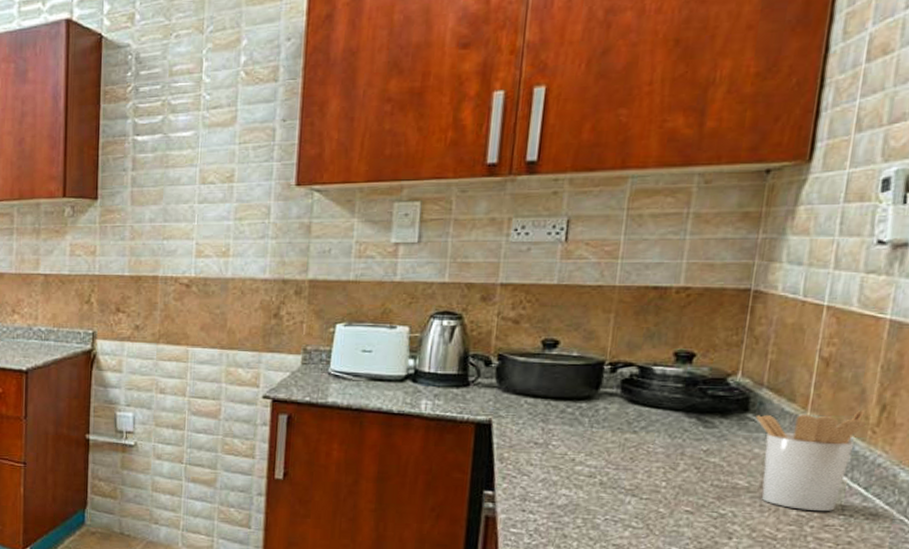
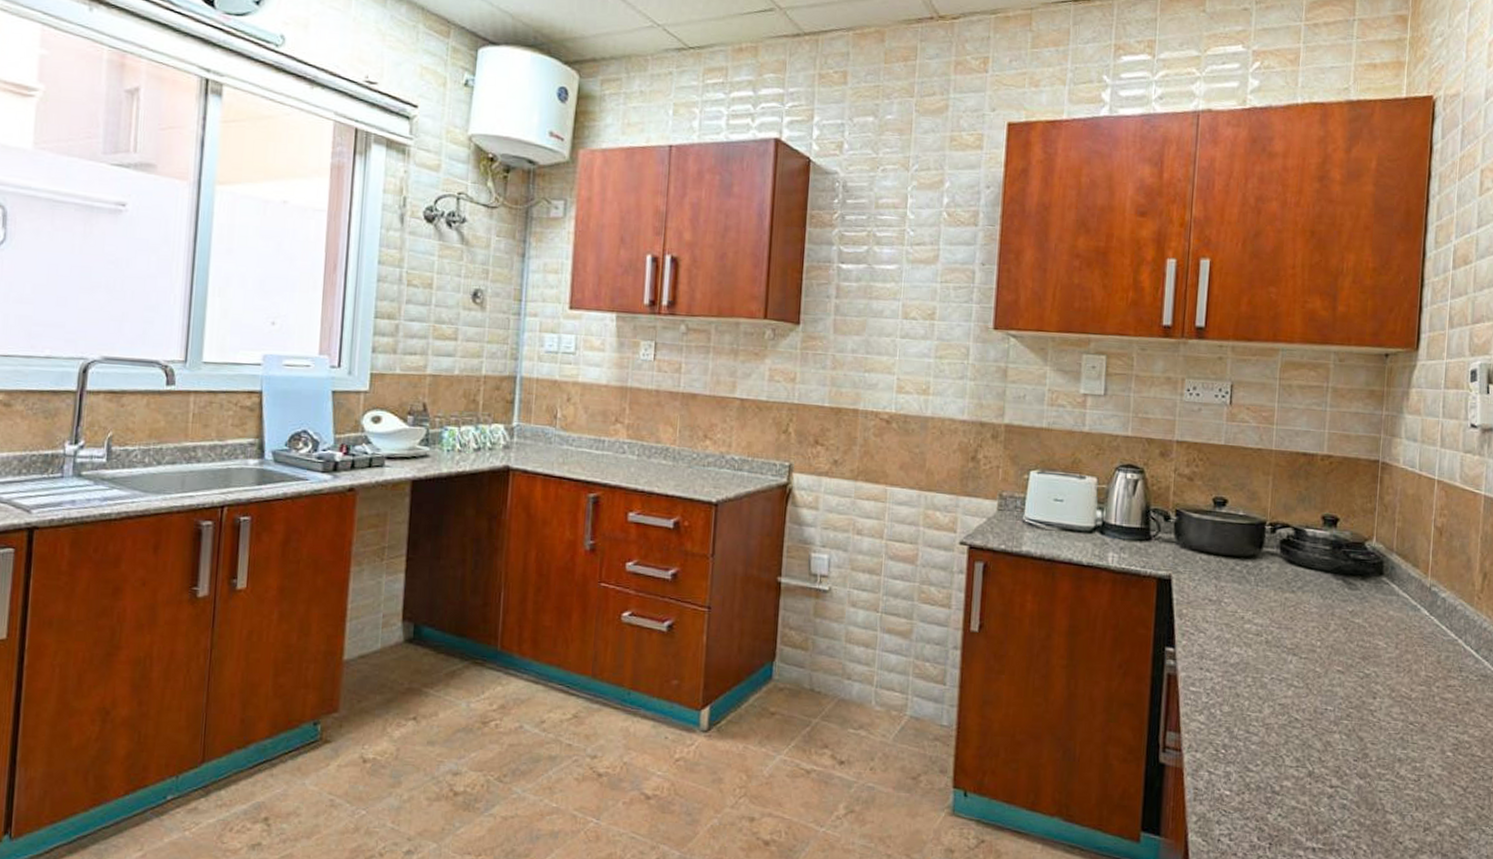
utensil holder: present [755,408,867,512] -> none [1389,575,1473,673]

